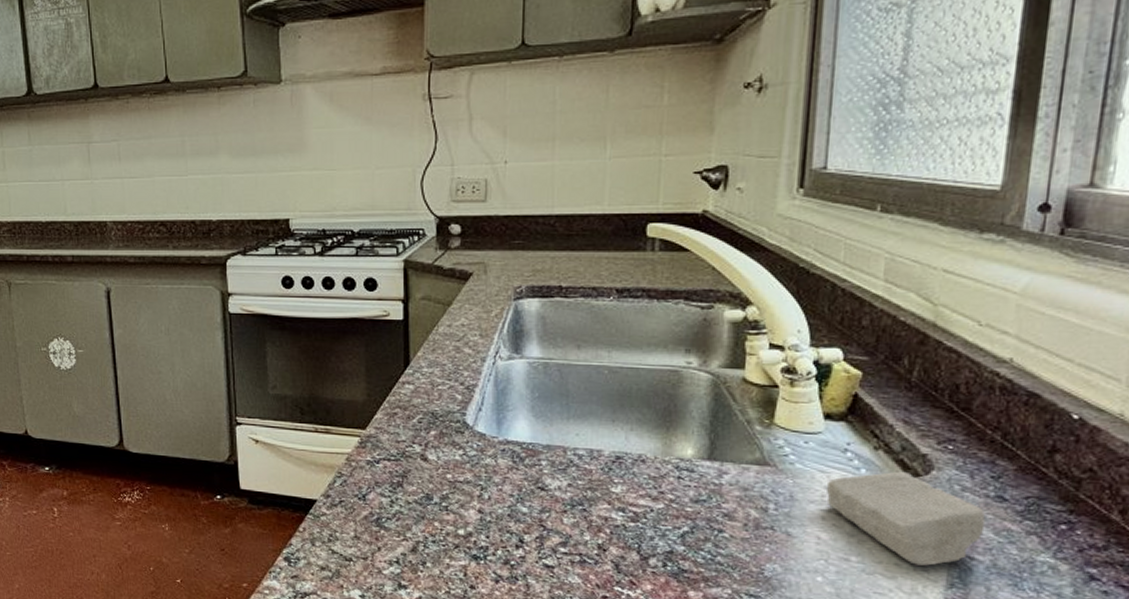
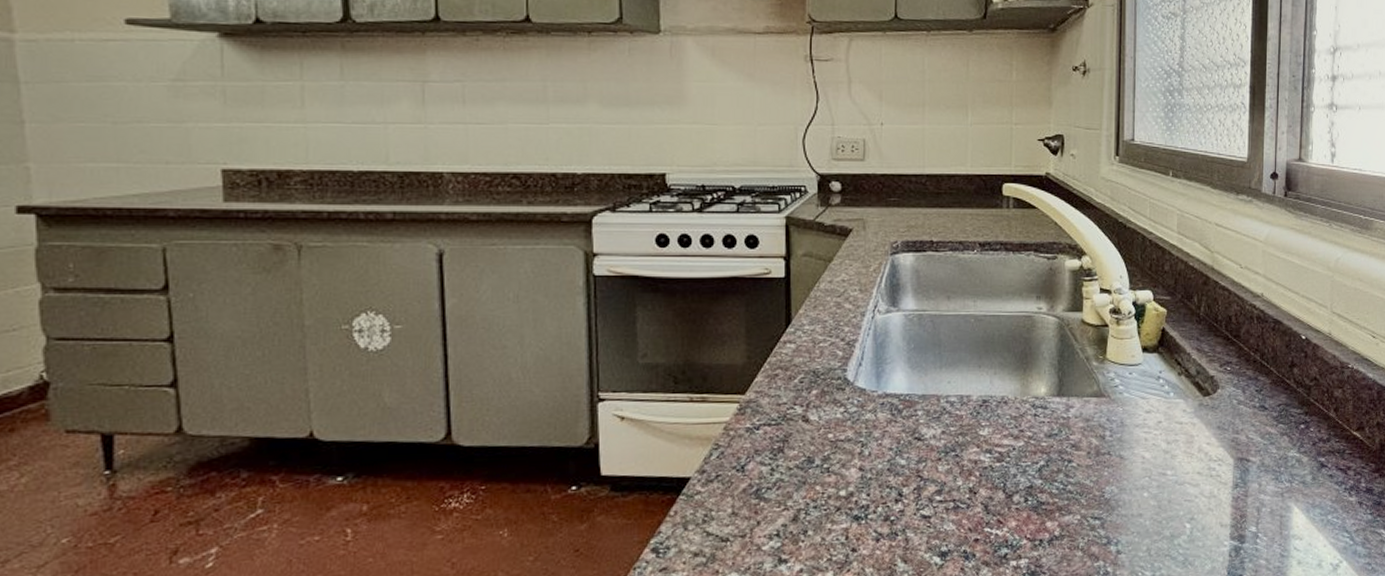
soap bar: present [827,471,986,566] -> none [1147,392,1255,472]

